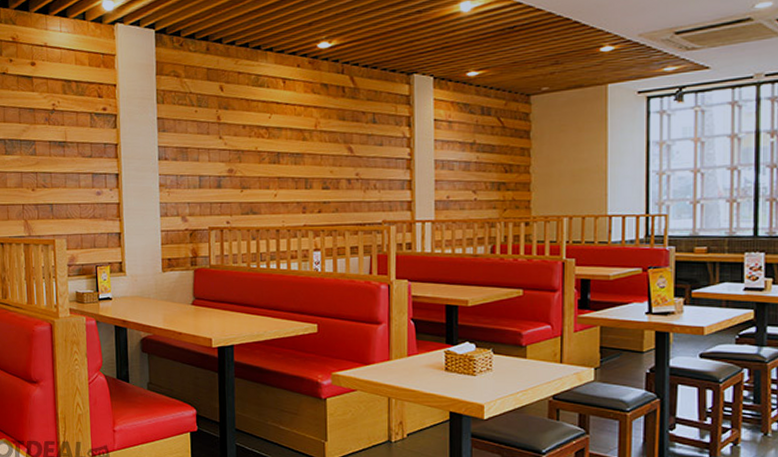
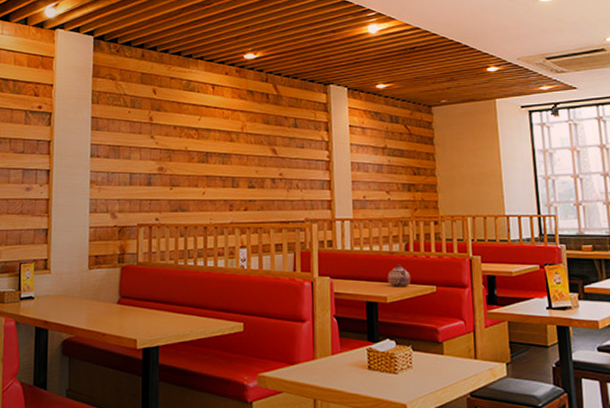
teapot: none [470,267,495,292] -> present [388,264,411,289]

